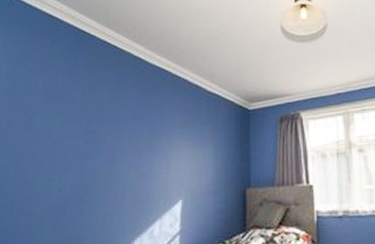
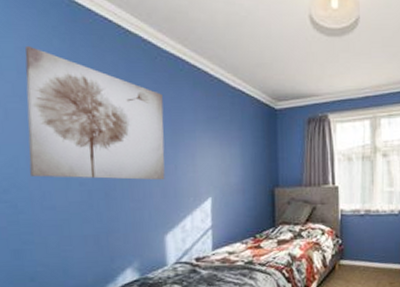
wall art: none [17,67,145,184] -> present [24,45,165,181]

